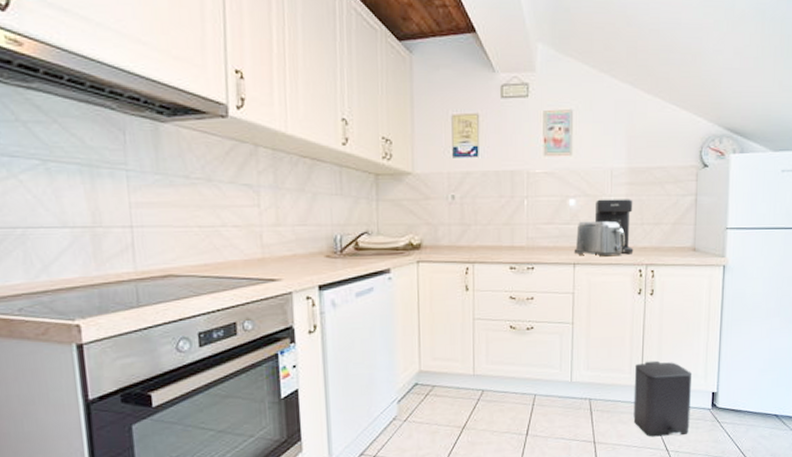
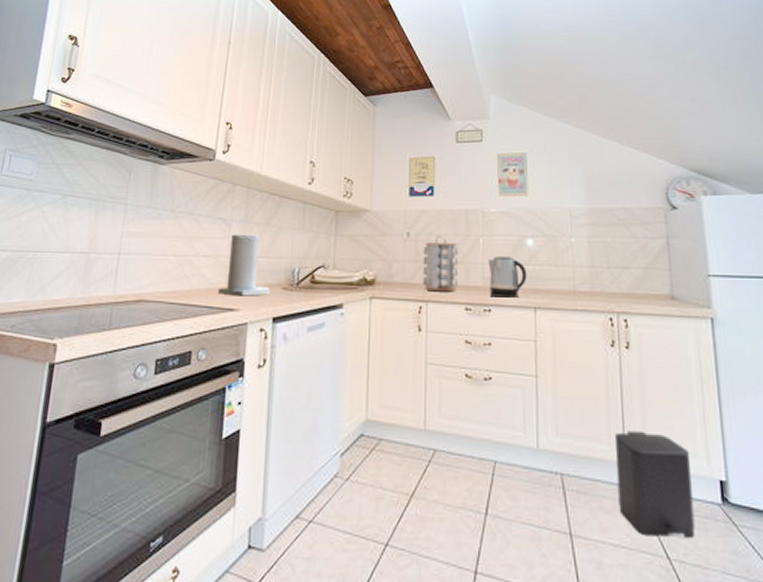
paper towel: none [254,201,313,266] -> present [217,234,270,296]
spice rack: none [468,197,504,253] -> present [423,235,459,292]
kettle: none [532,216,568,256] -> present [488,255,527,298]
toaster: present [574,221,622,257] -> none [534,262,588,302]
coffee maker: present [594,199,634,255] -> none [554,240,602,300]

